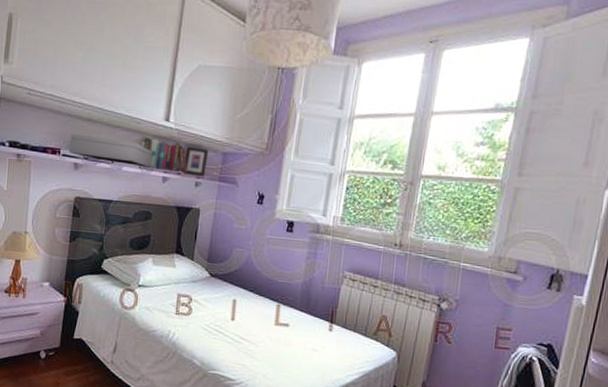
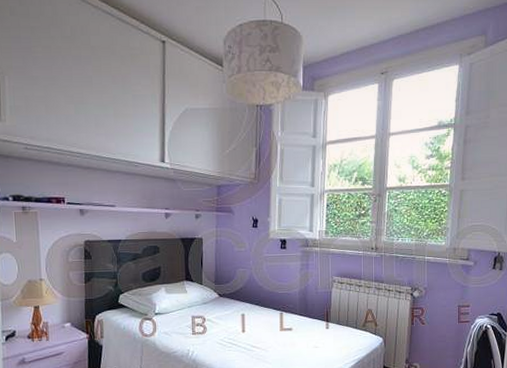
storage box: present [69,133,153,168] -> none [72,182,153,206]
books: present [139,138,188,173] -> none [142,179,188,208]
picture frame: present [183,146,209,177] -> none [183,183,204,210]

